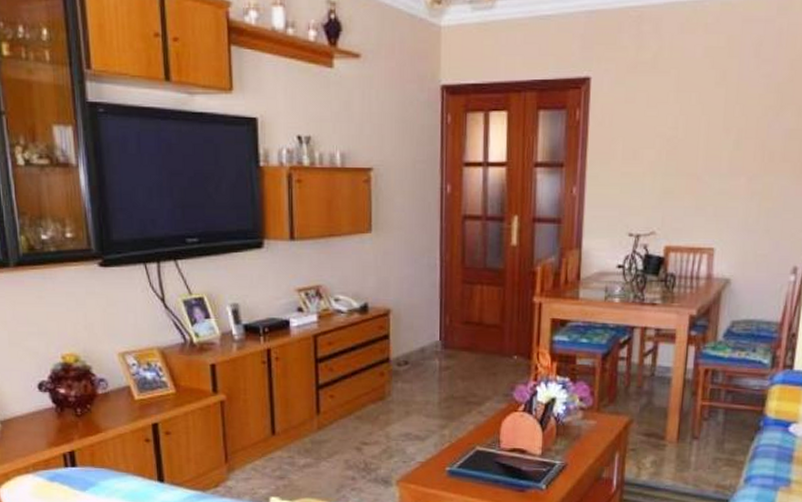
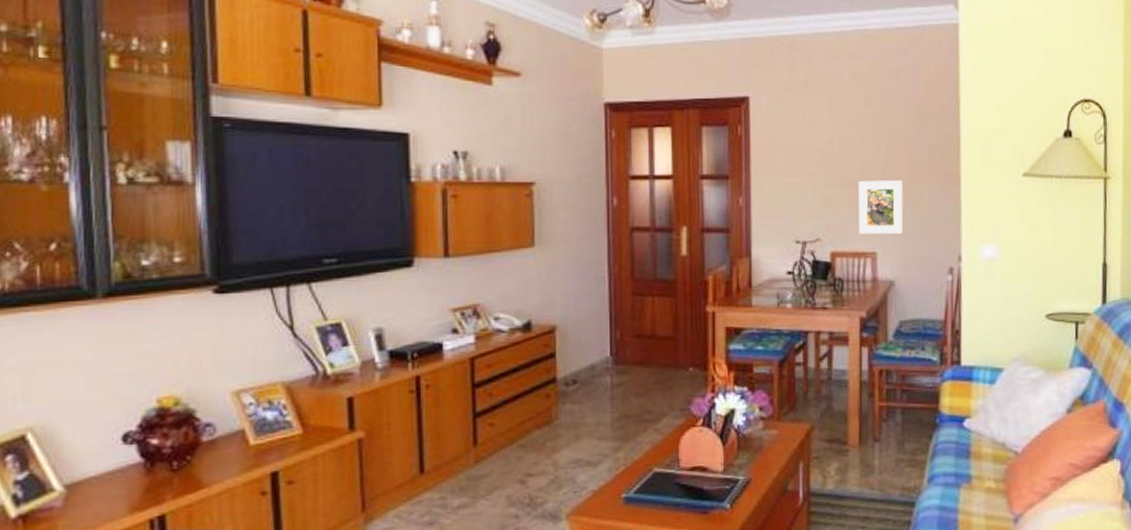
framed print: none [696,170,751,229] -> present [858,180,903,234]

